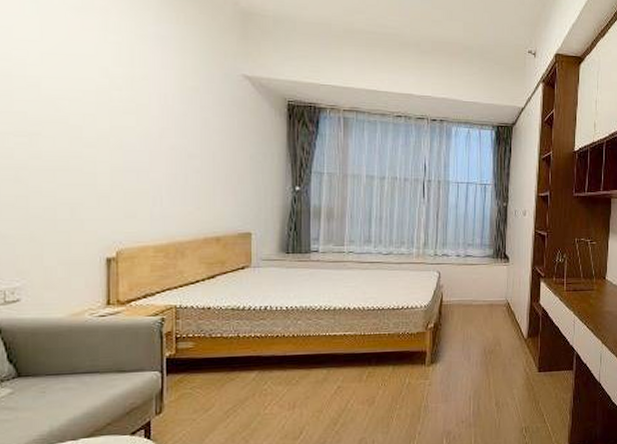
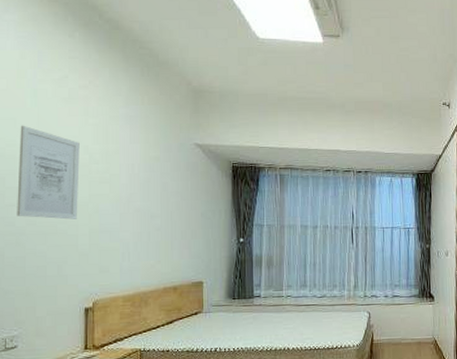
wall art: none [15,36,97,155] -> present [17,125,80,220]

